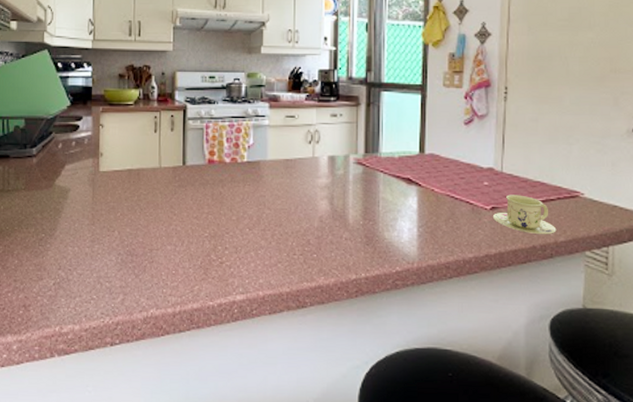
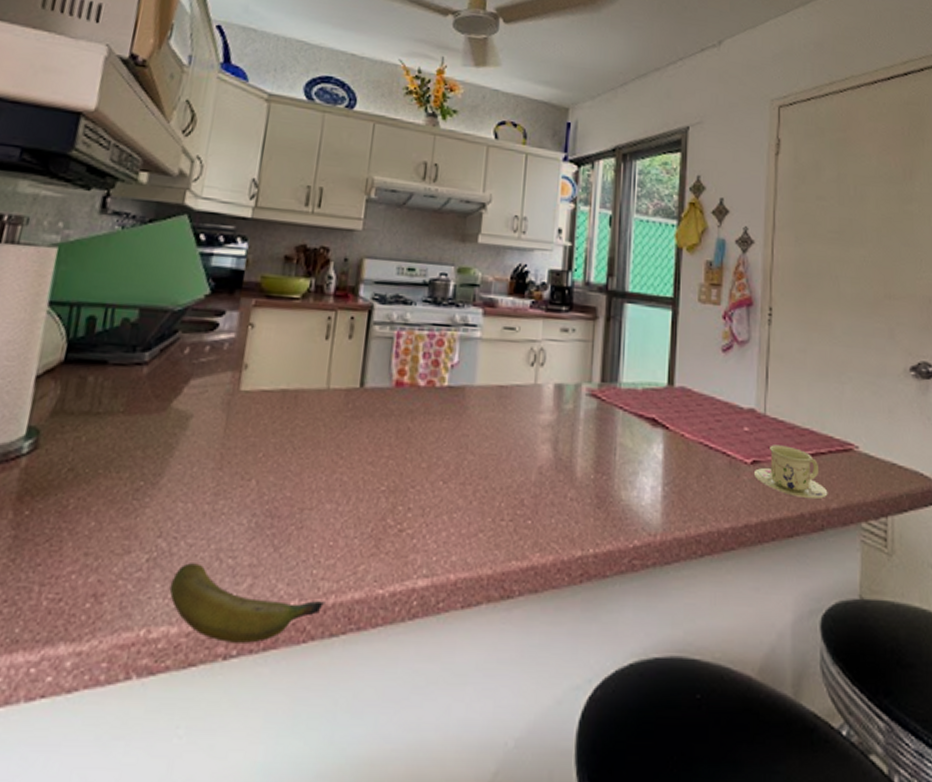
banana: none [70,285,174,336] -> present [169,563,326,643]

